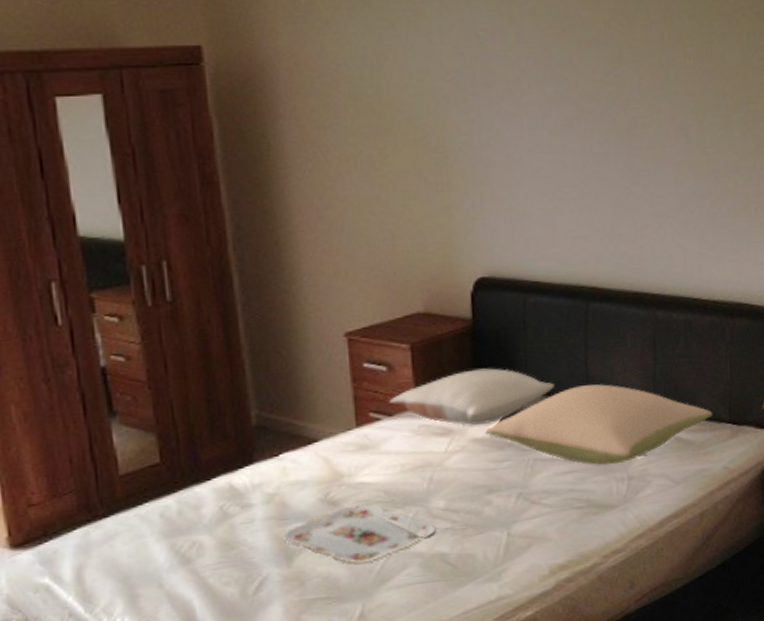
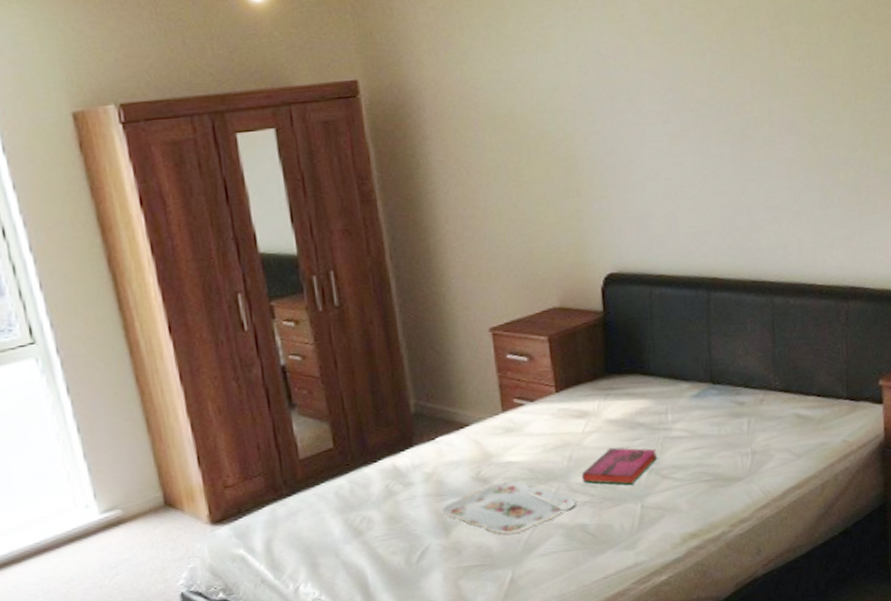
pillow: present [388,368,555,425] -> none [529,355,681,408]
hardback book: none [442,469,527,511] -> present [581,447,658,485]
pillow: present [486,384,713,466] -> none [619,366,831,442]

